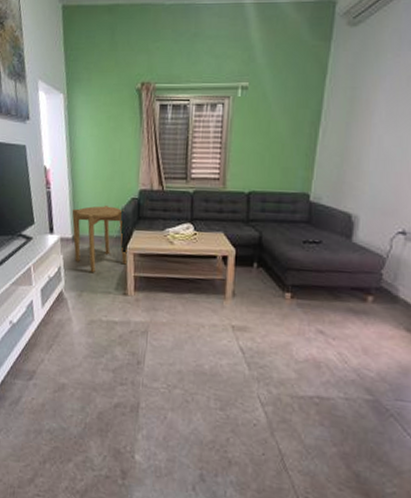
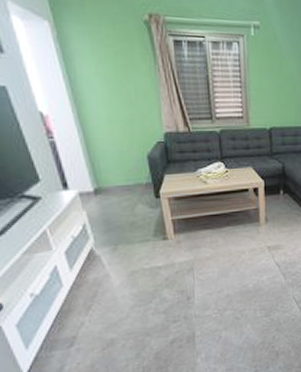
side table: present [72,206,128,273] -> none [87,152,163,225]

